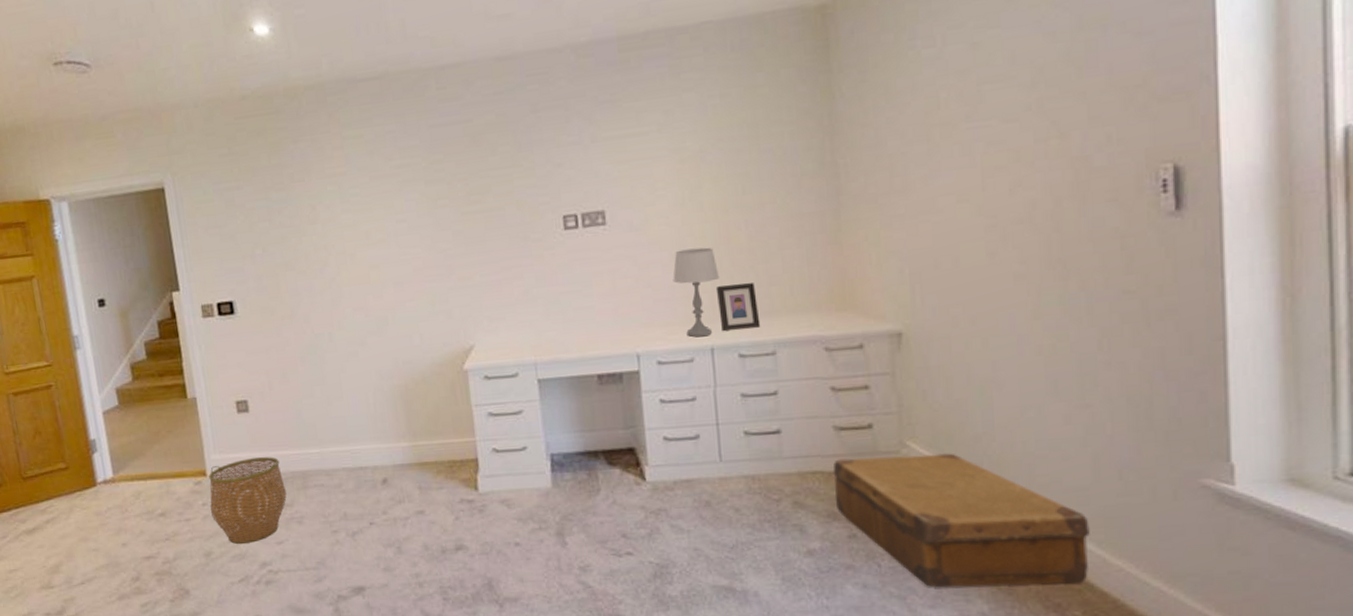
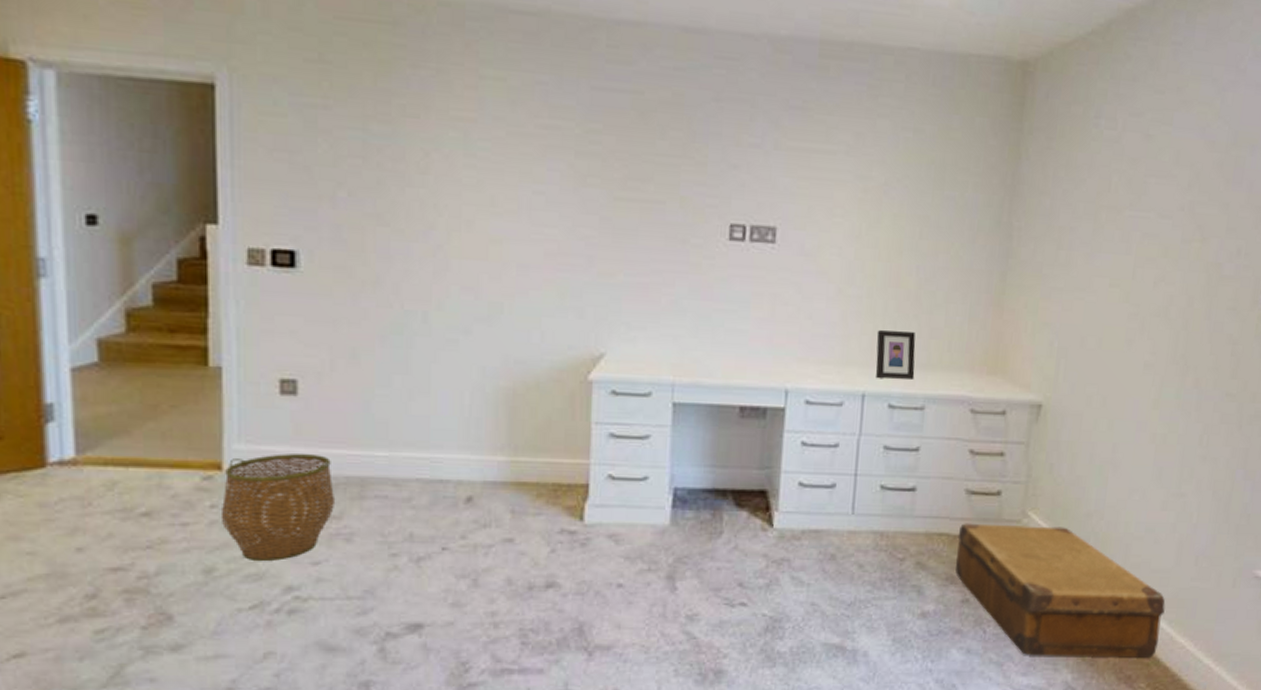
table lamp: present [672,247,719,338] -> none [835,285,883,381]

